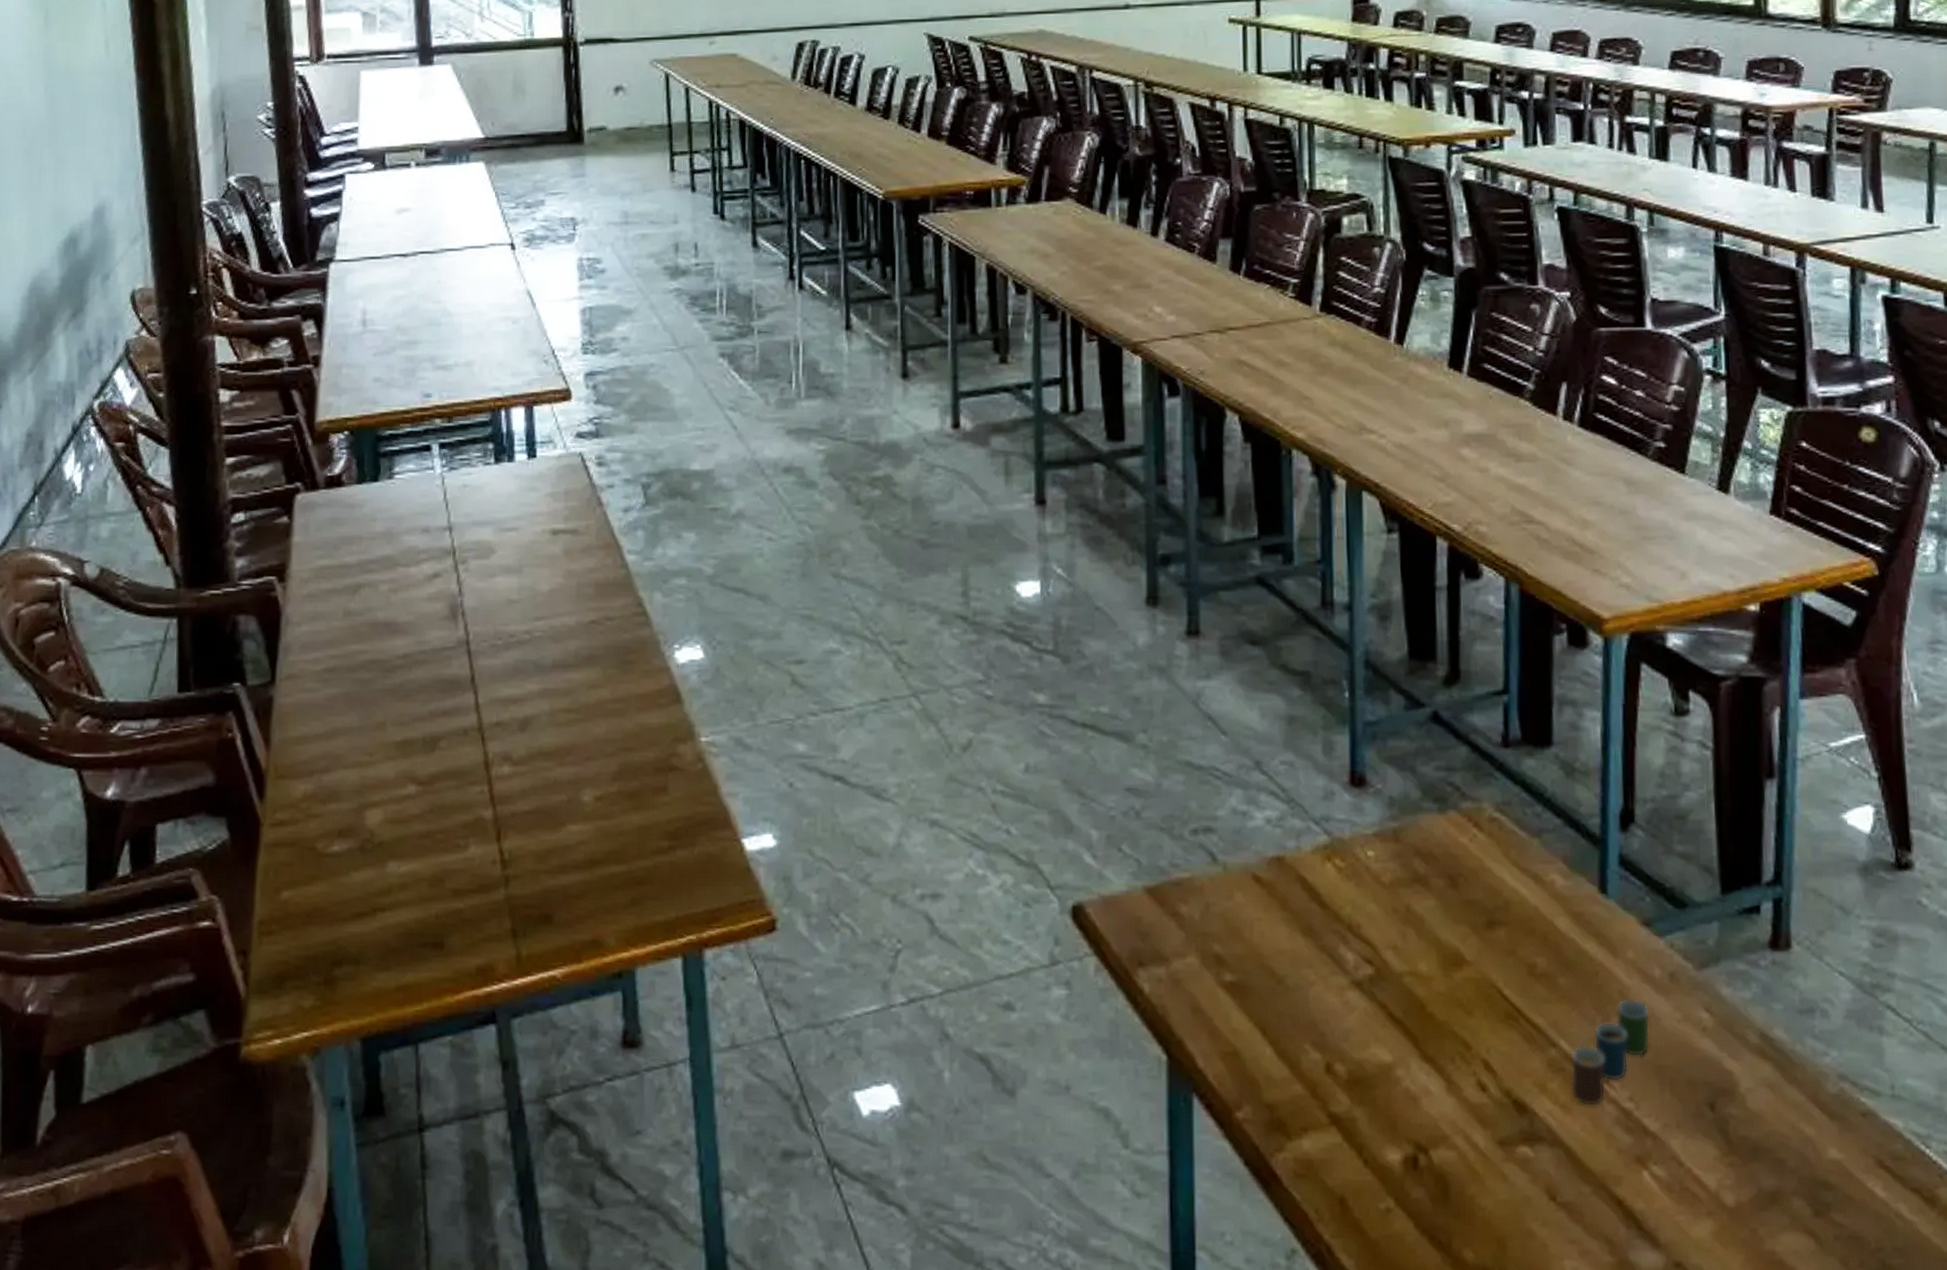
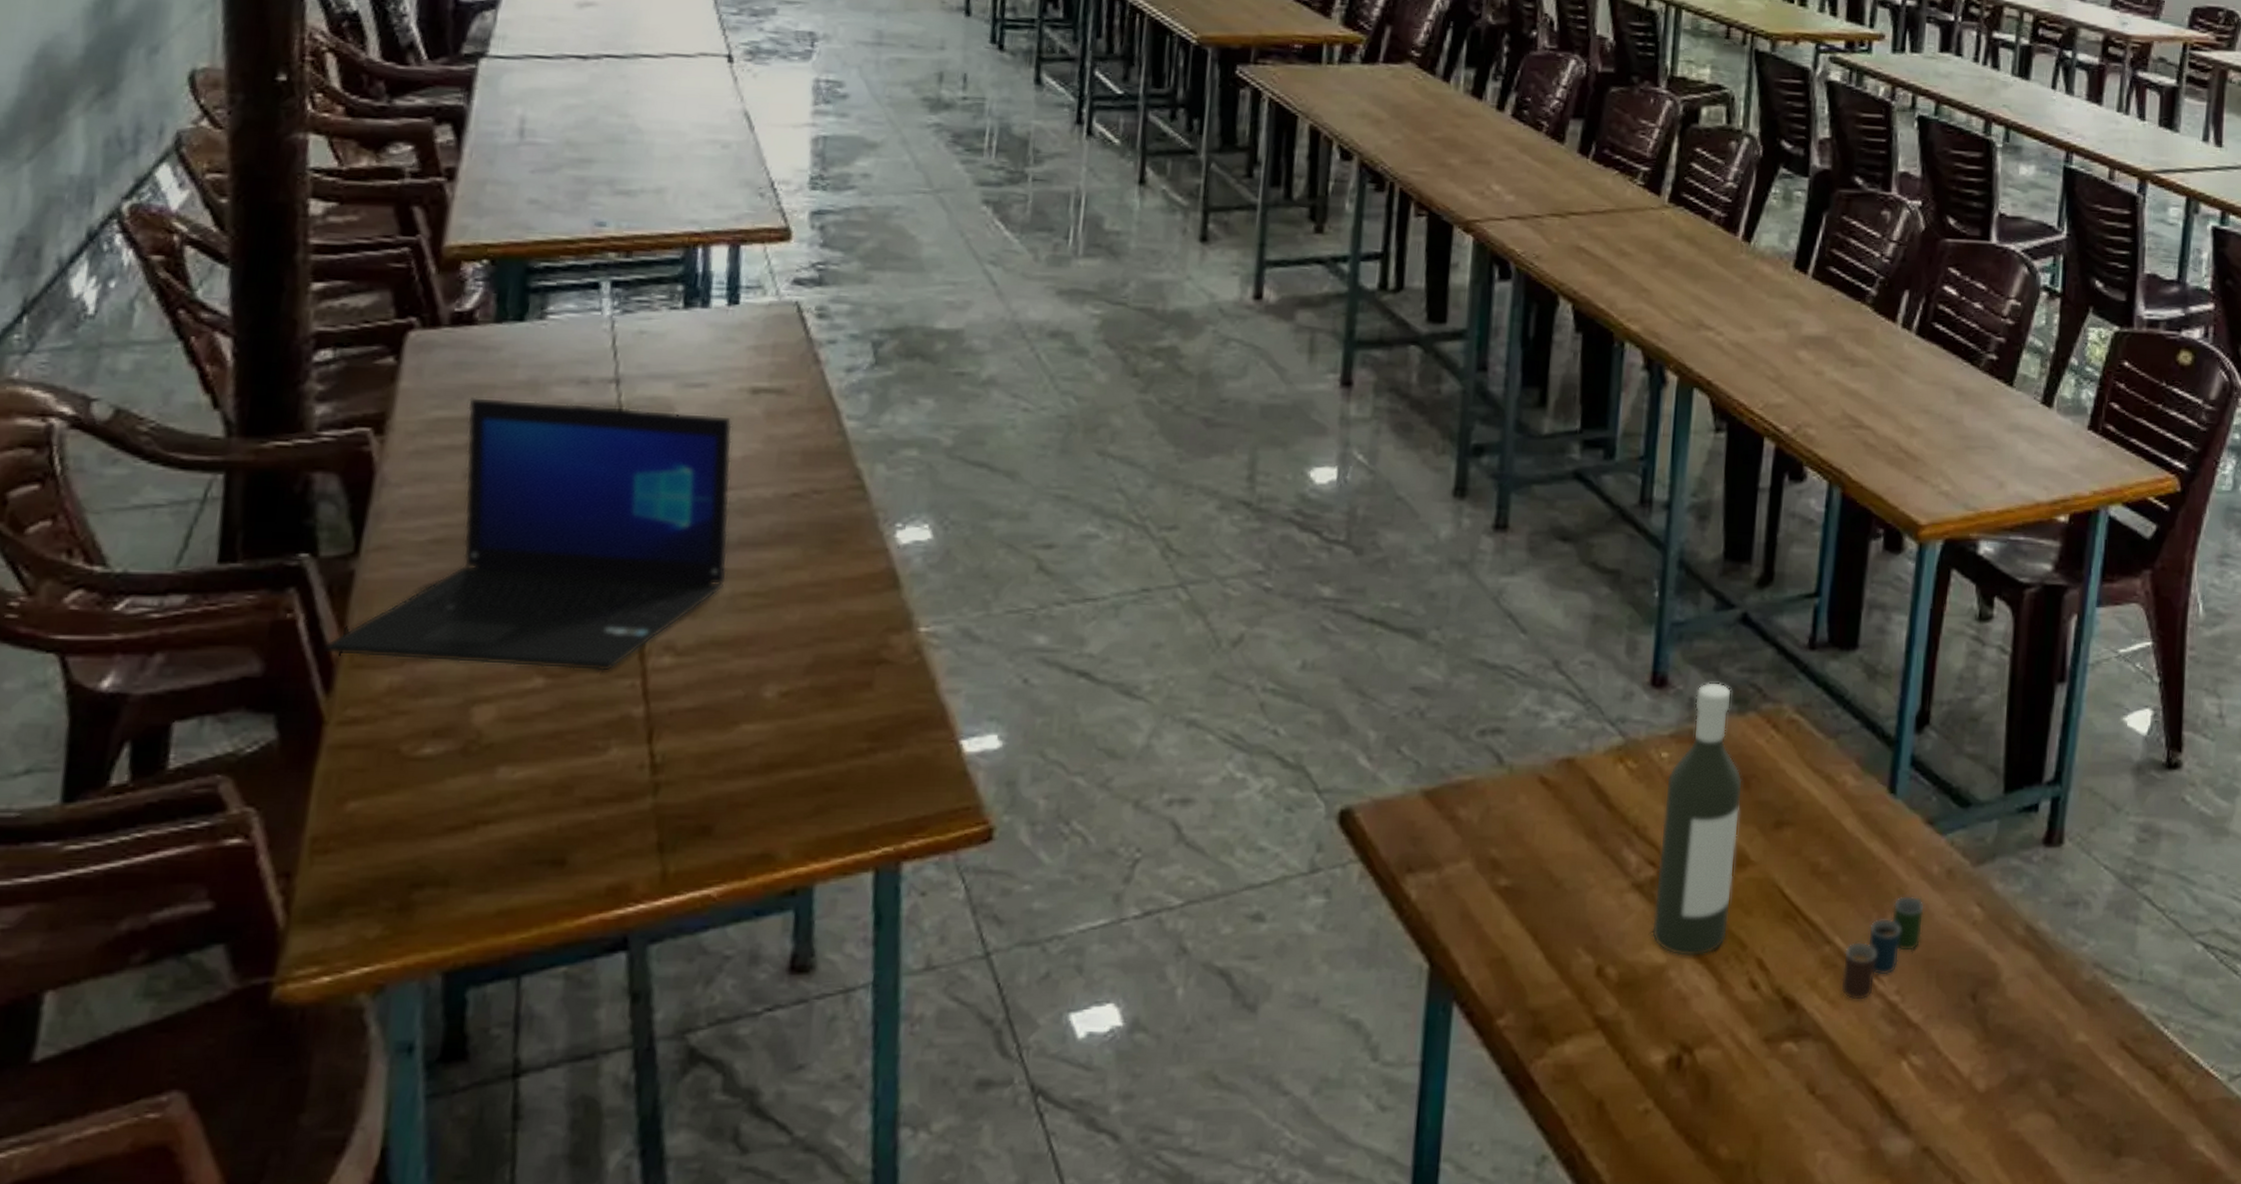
laptop: none [255,547,546,779] -> present [322,397,733,671]
bottle: none [1374,780,1451,1056] -> present [1652,681,1743,957]

